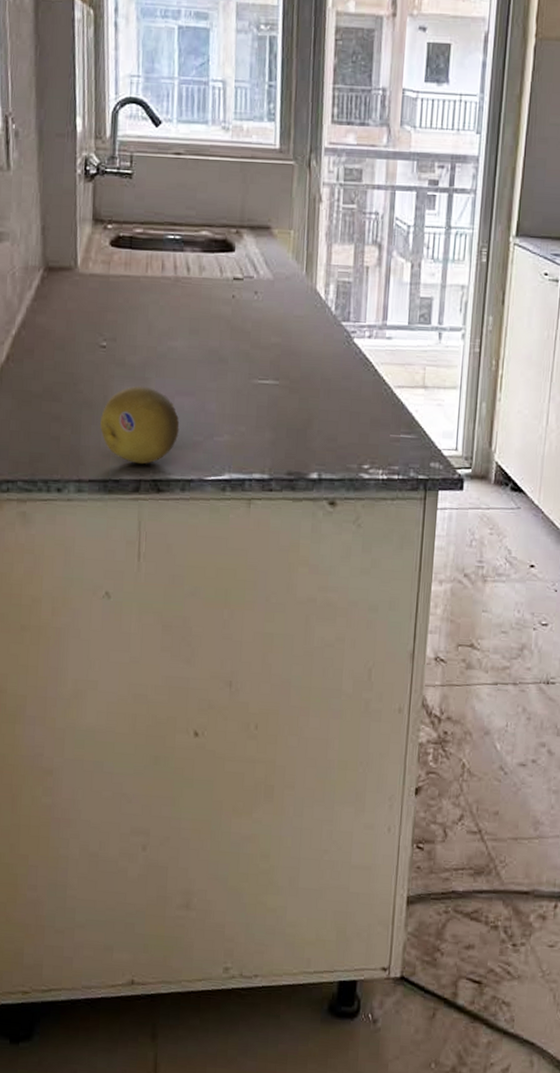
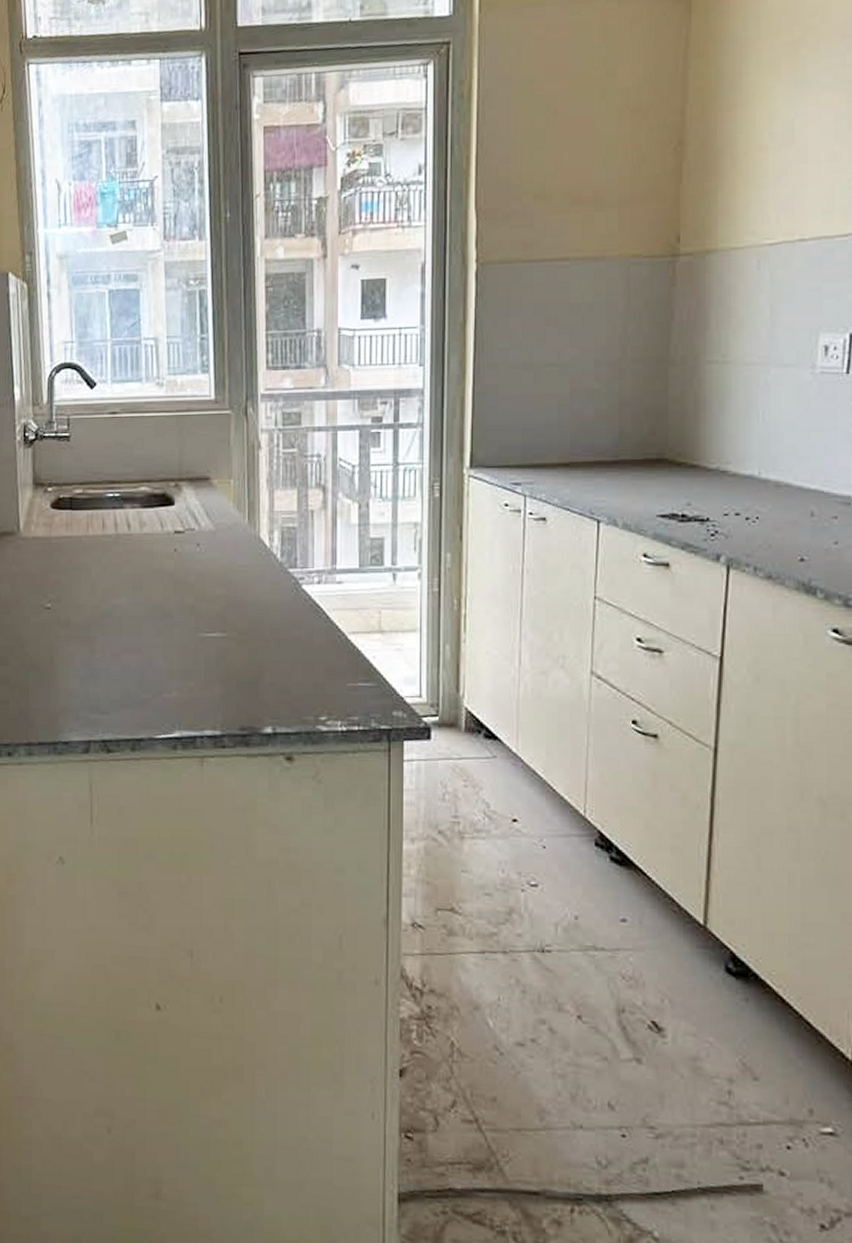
fruit: present [100,386,180,465] -> none [48,645,127,725]

